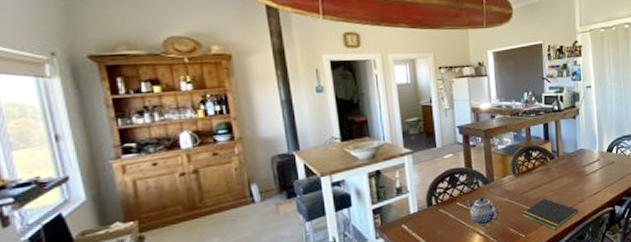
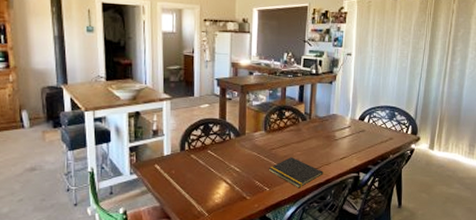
teapot: present [467,197,500,226] -> none [218,148,248,174]

